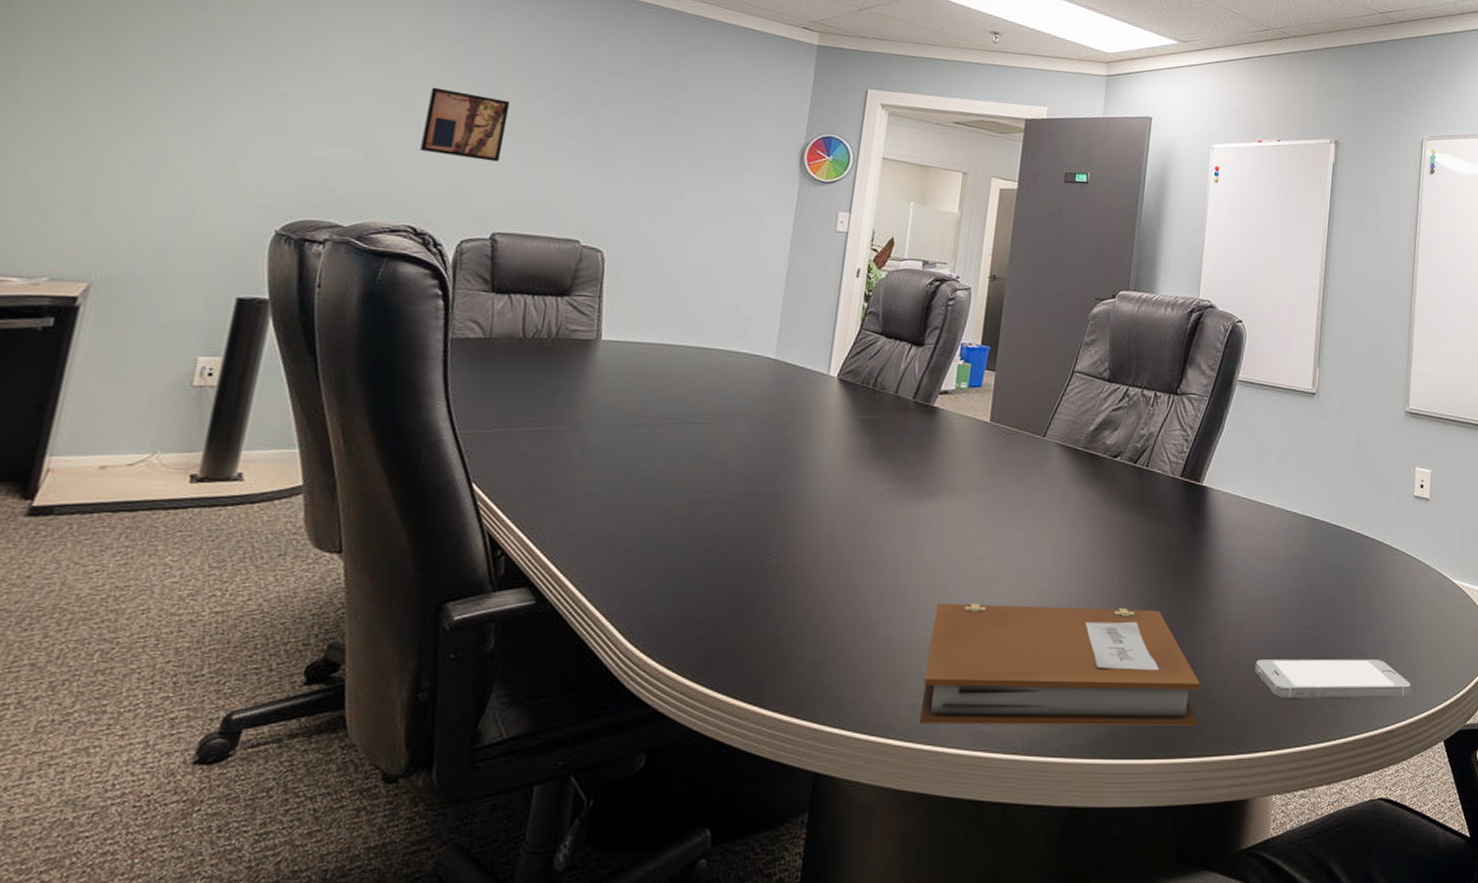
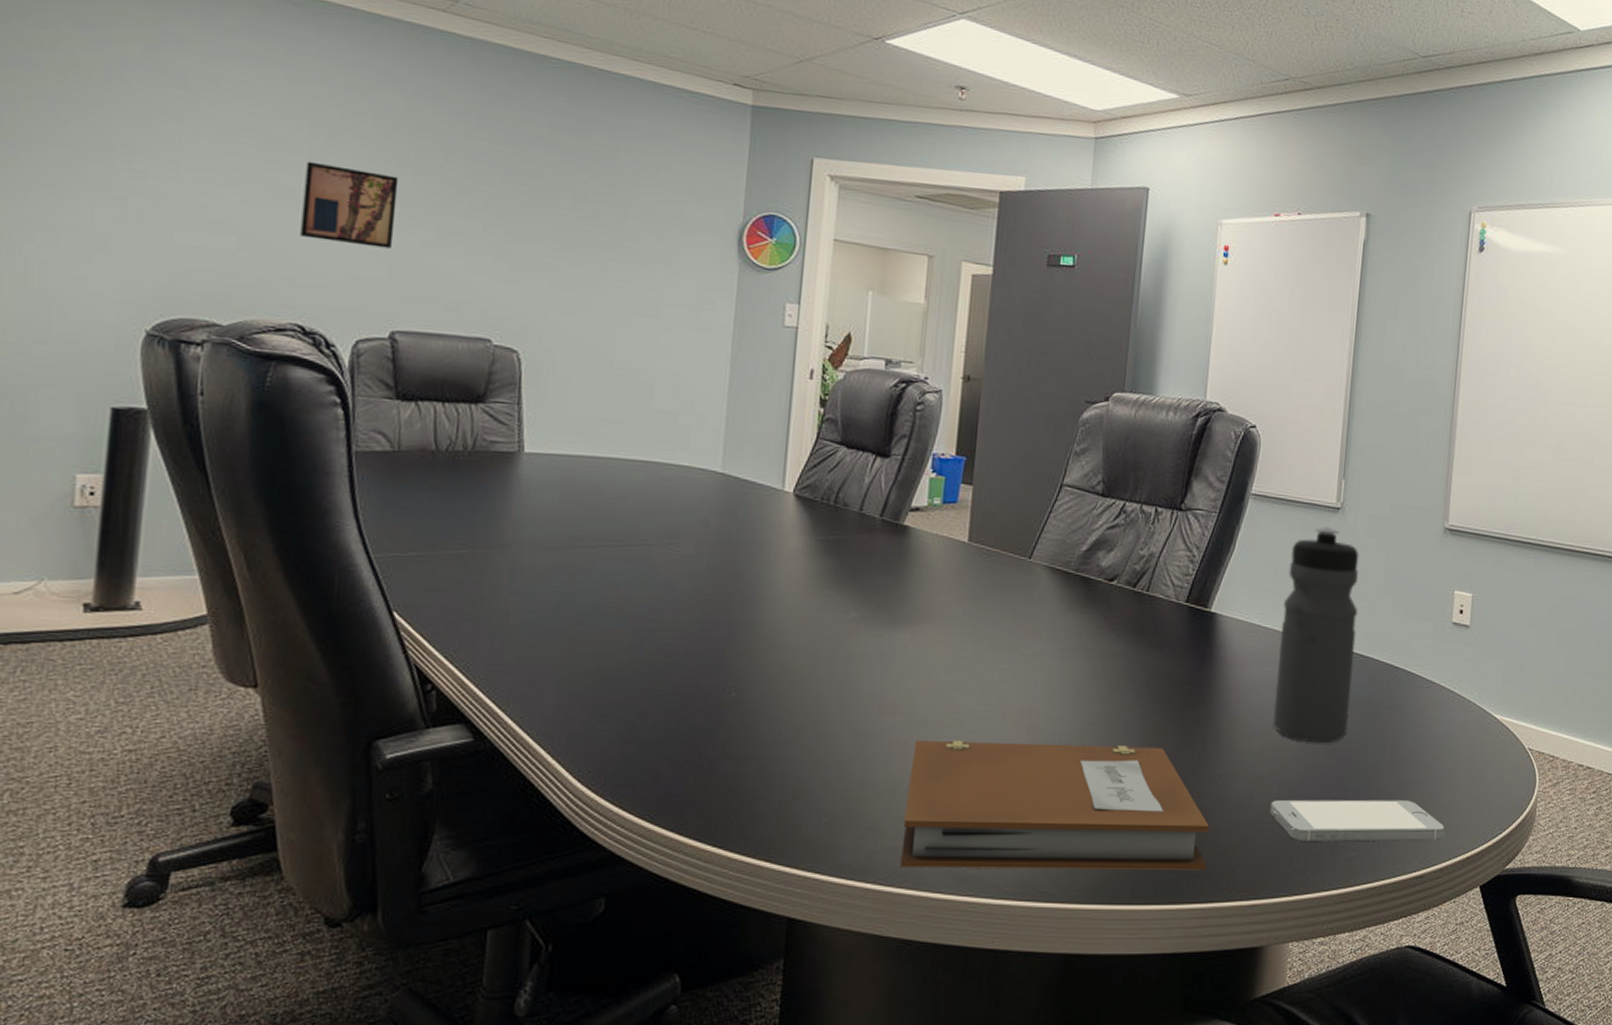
water bottle: none [1258,410,1332,607] -> present [1273,527,1360,744]

